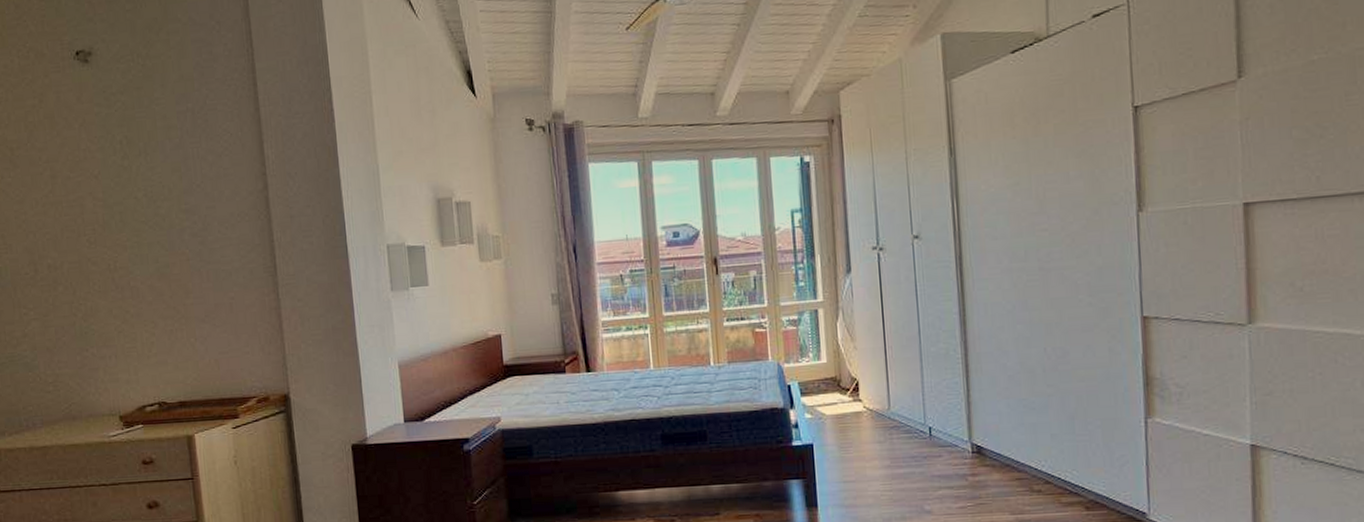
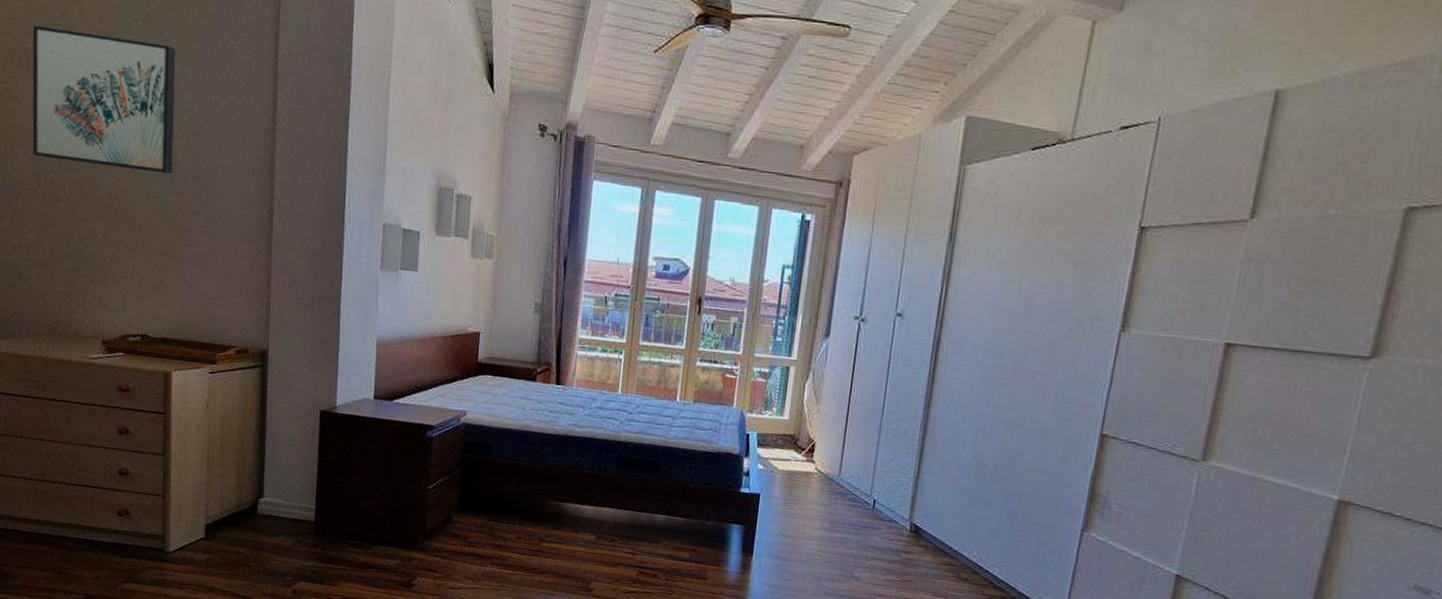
wall art: none [12,112,169,245] -> present [32,25,176,174]

